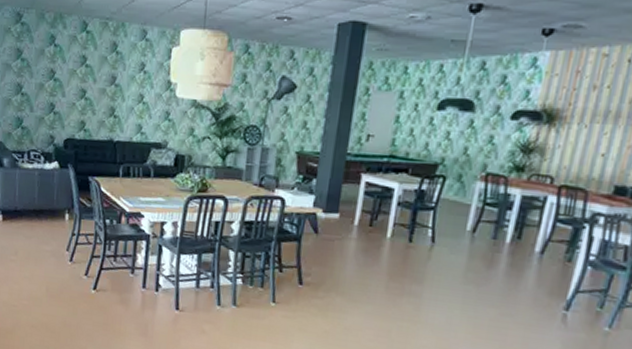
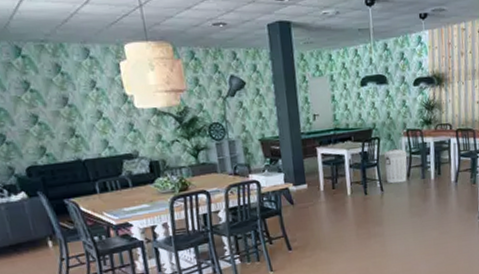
trash can: none [441,193,480,239] -> present [383,148,407,184]

